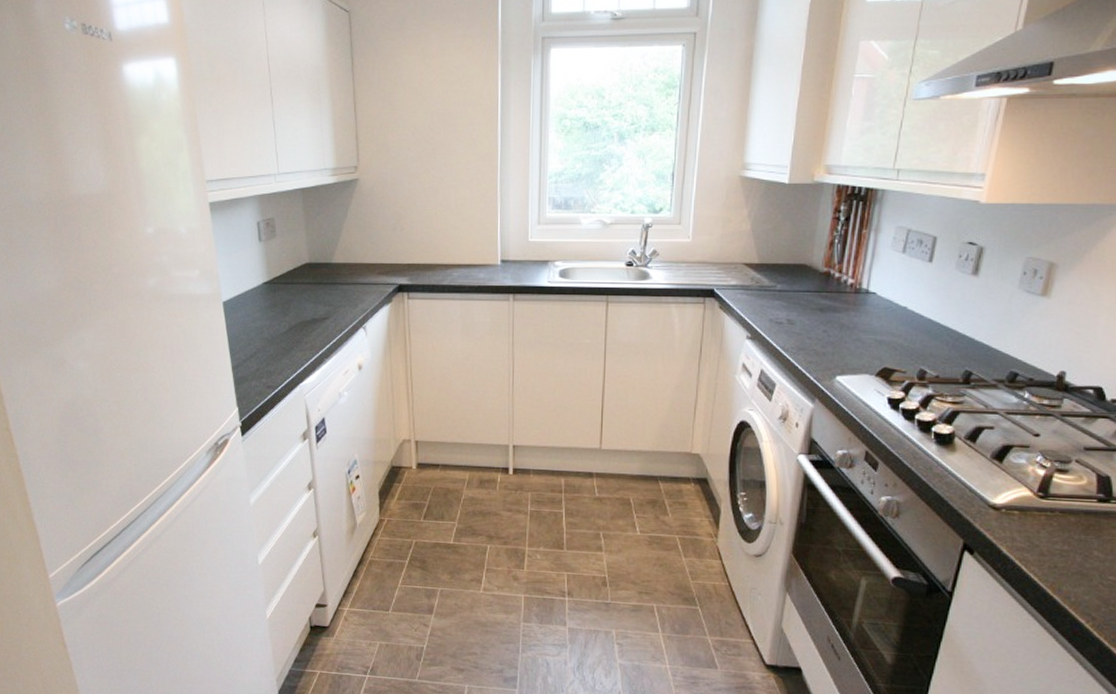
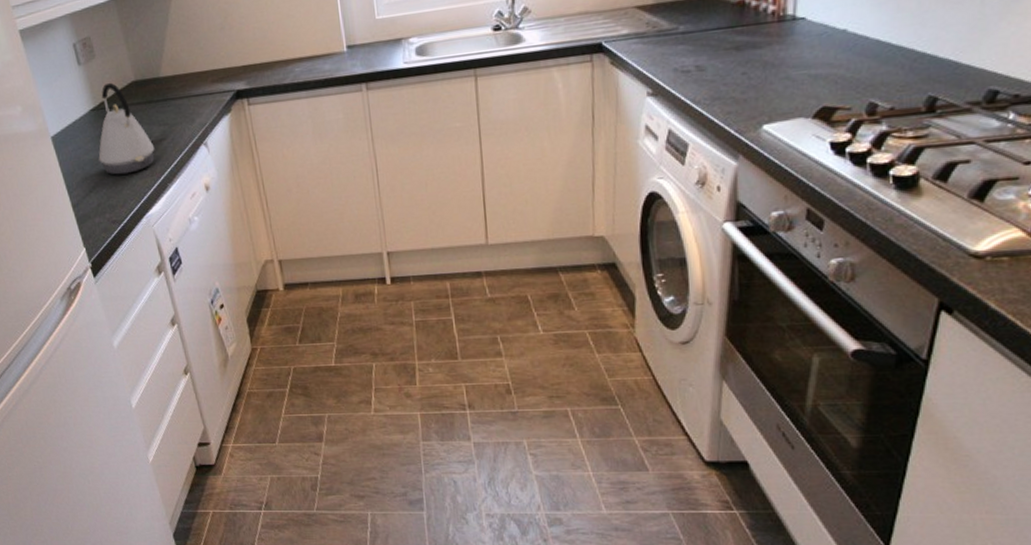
kettle: none [264,261,318,345] -> present [98,82,155,175]

